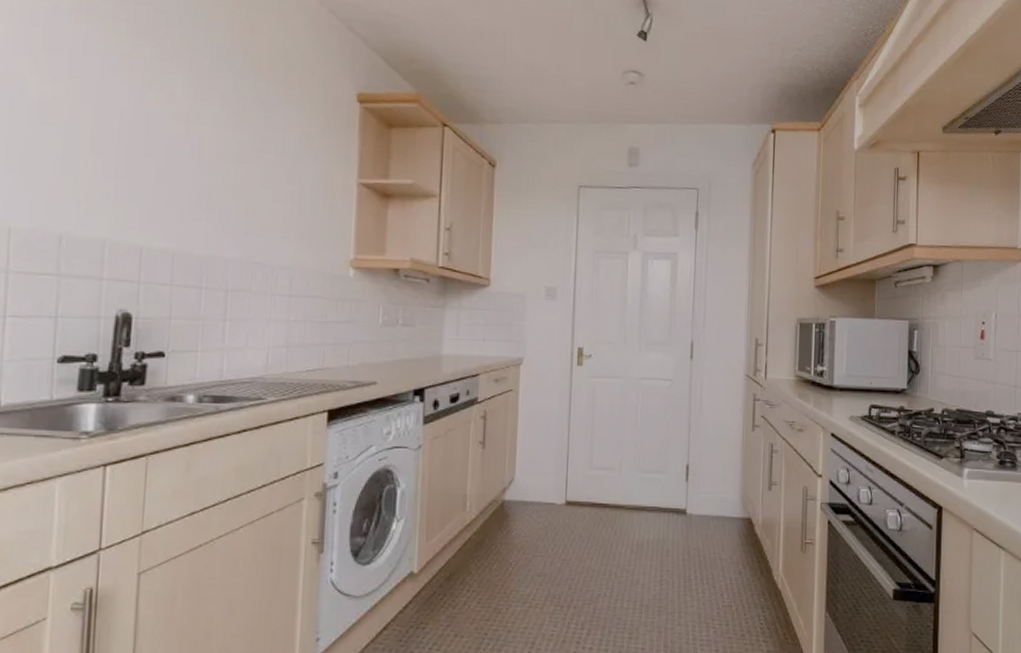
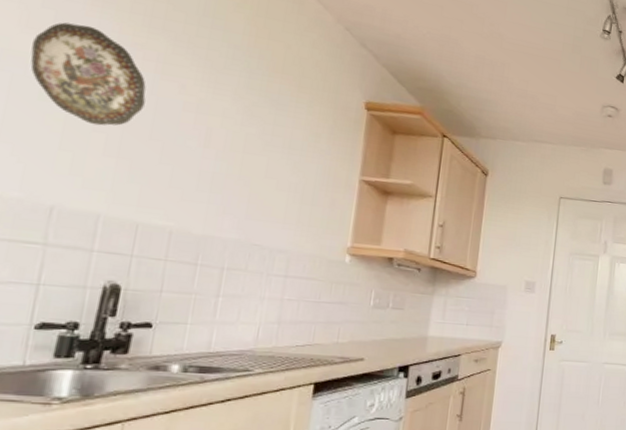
decorative plate: none [26,38,137,146] -> present [30,22,146,126]

